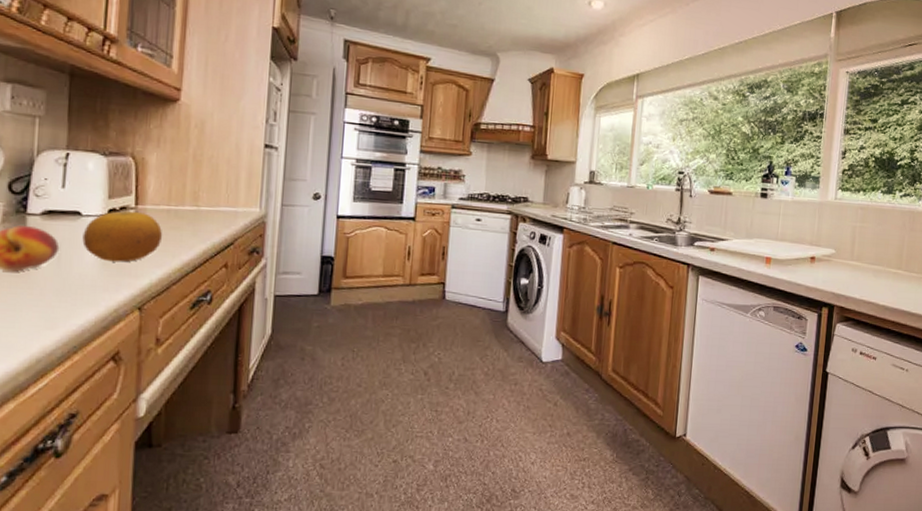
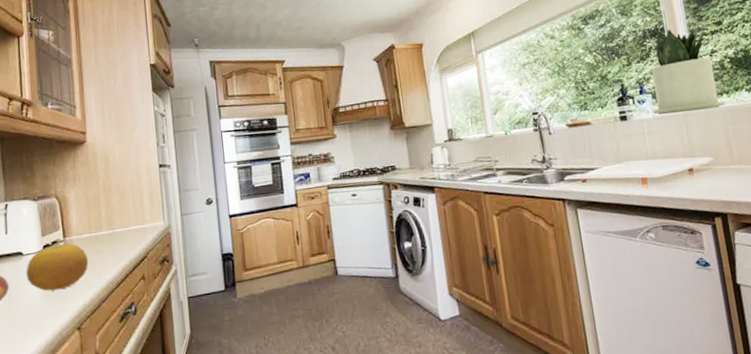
planter: none [792,114,861,203] -> present [651,23,727,115]

